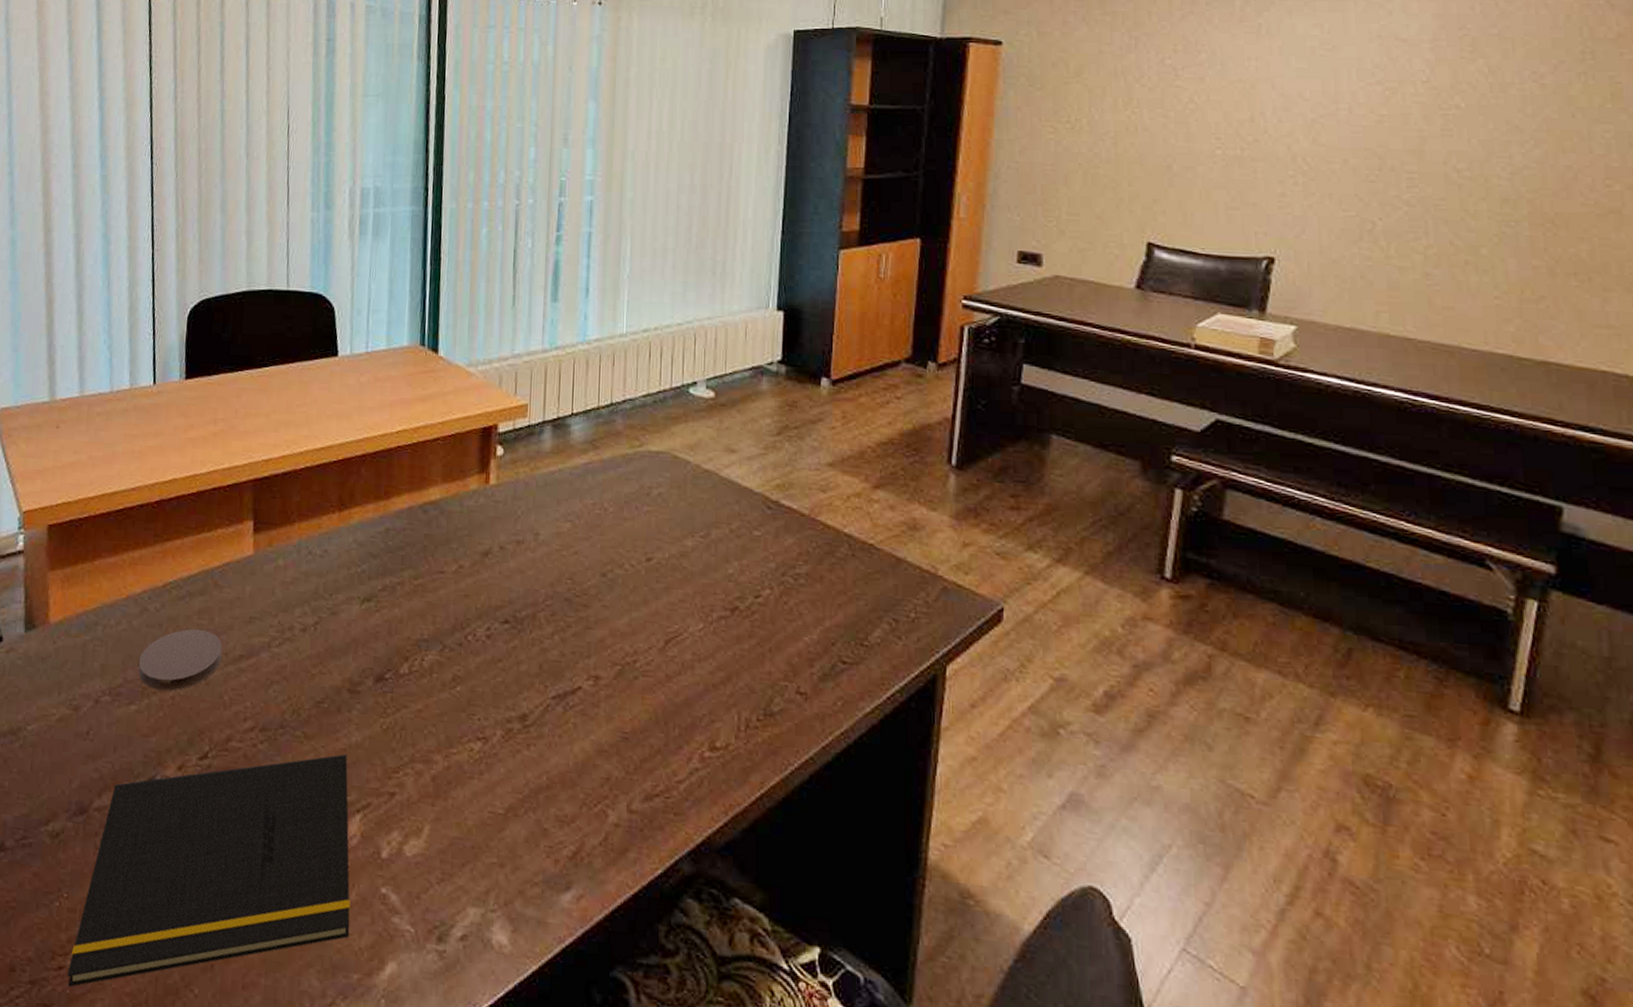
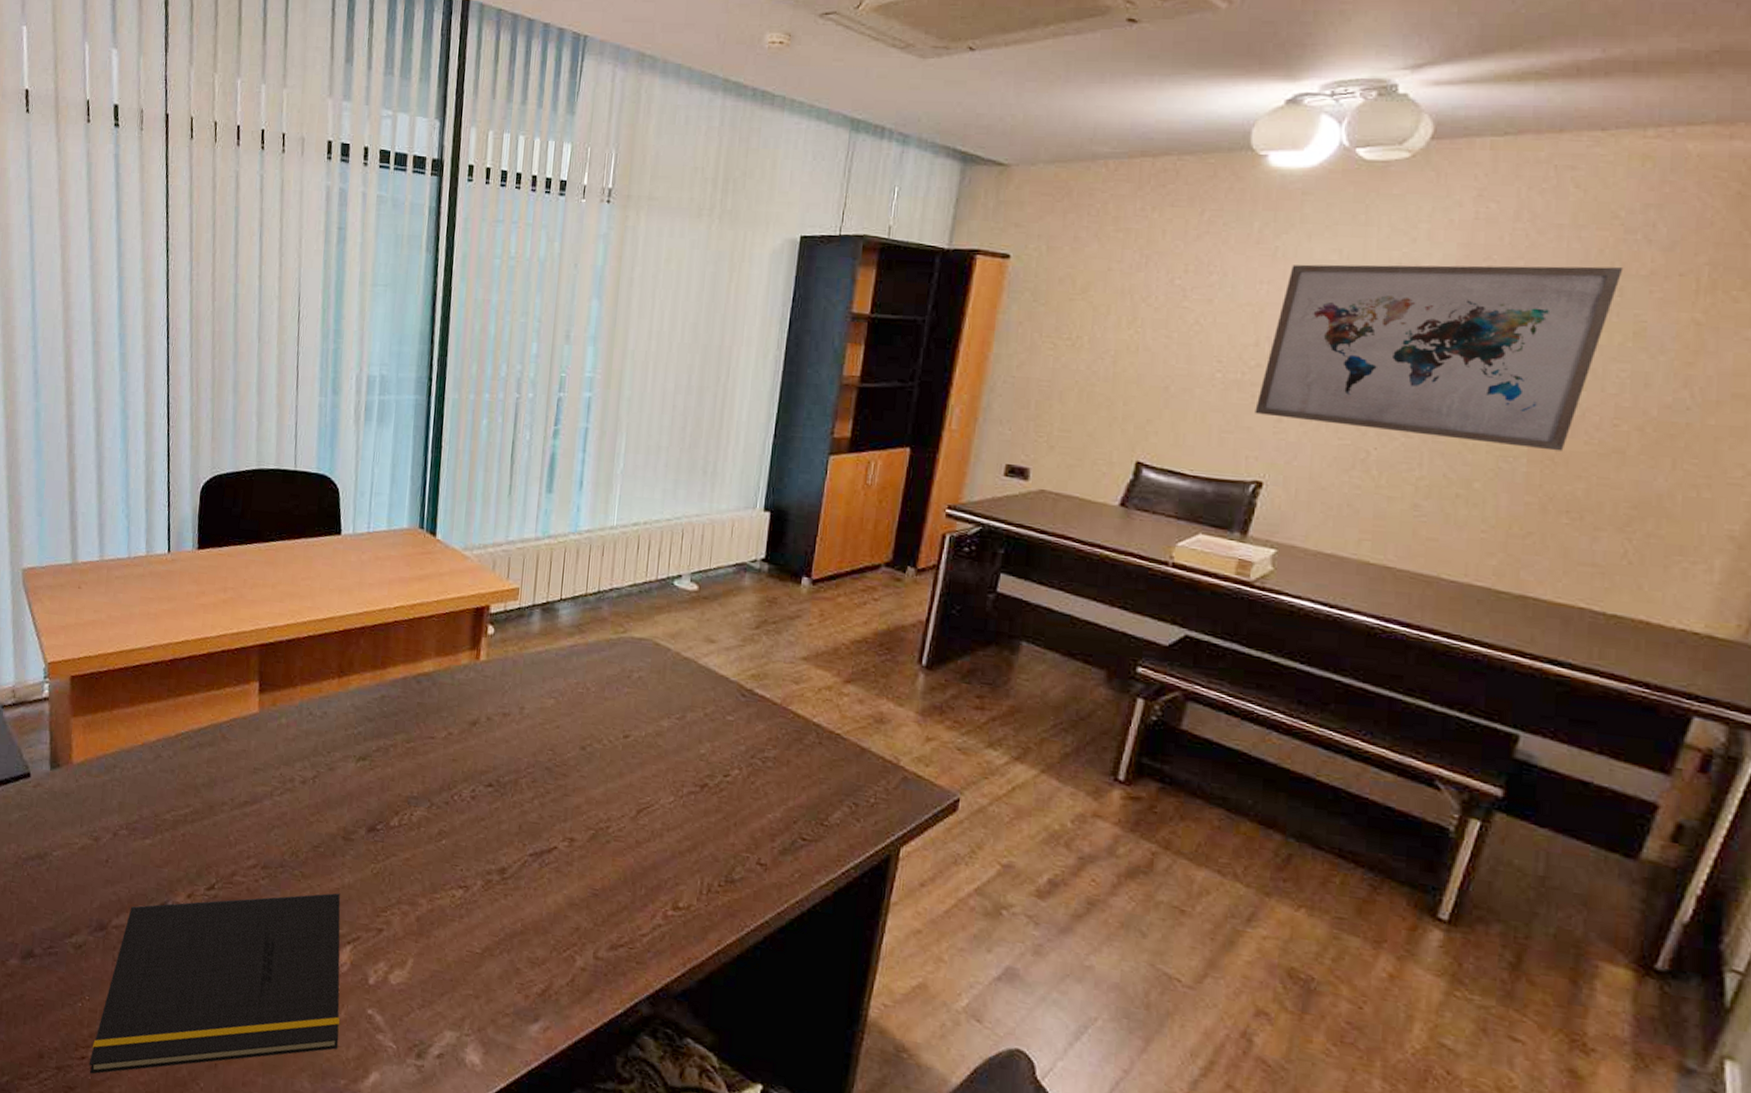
coaster: present [138,629,223,691] -> none [152,775,229,829]
wall art: none [1258,32,1592,214] -> present [1255,264,1624,451]

